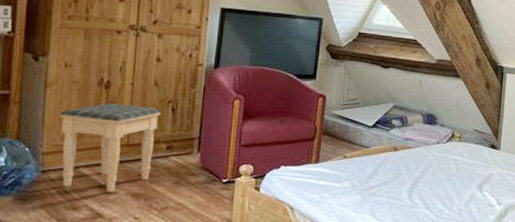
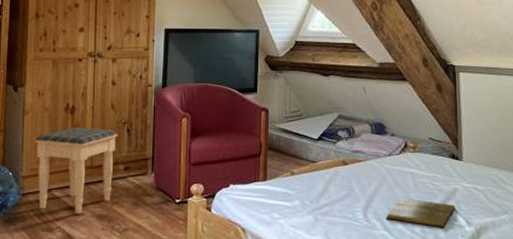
book: none [428,181,490,207] -> present [385,198,456,228]

